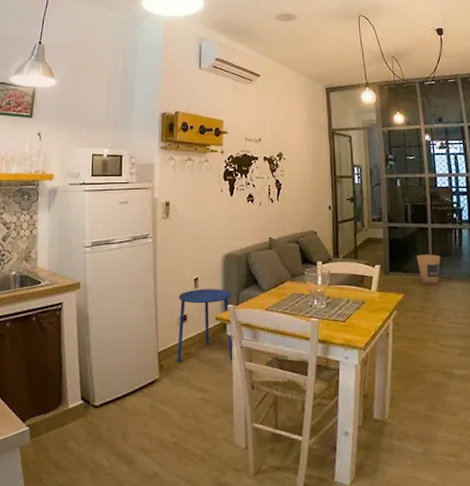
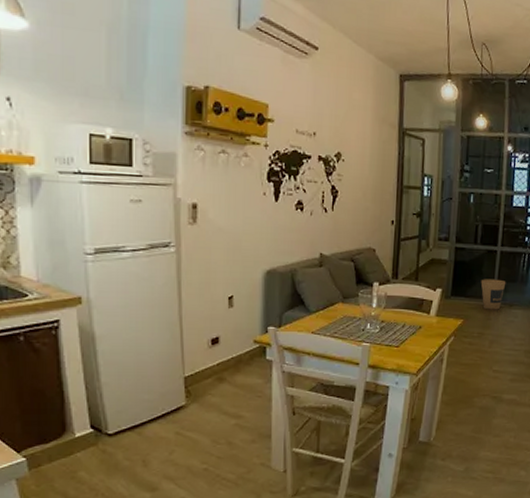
side table: present [177,289,234,363] -> none [207,308,275,388]

